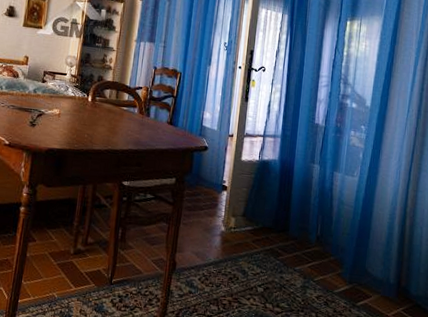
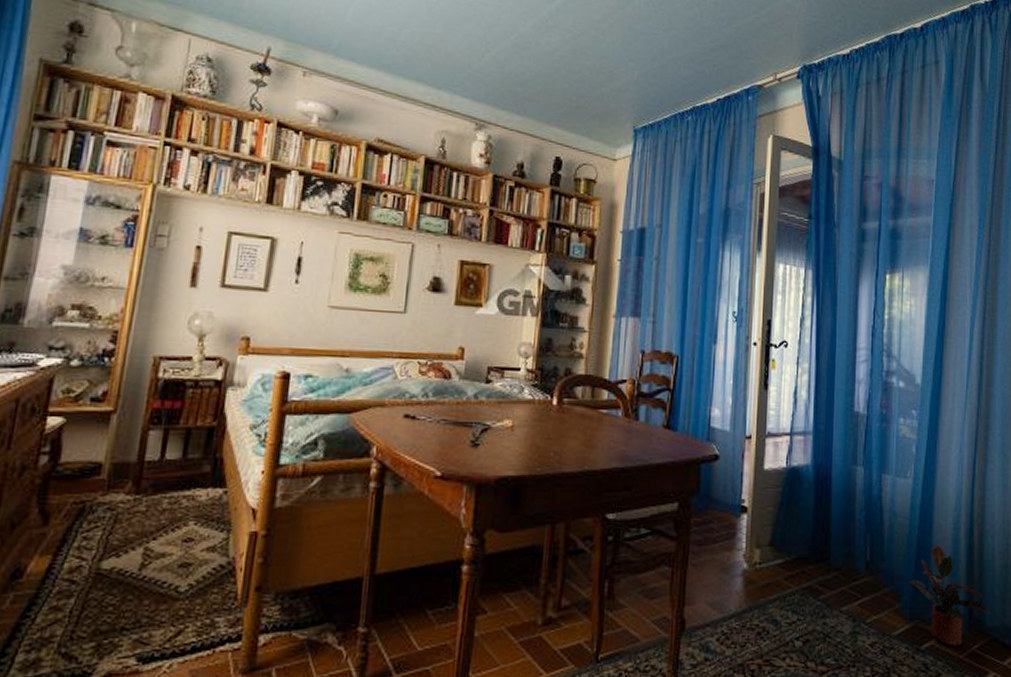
potted plant: none [350,228,416,307] -> present [909,544,991,646]

